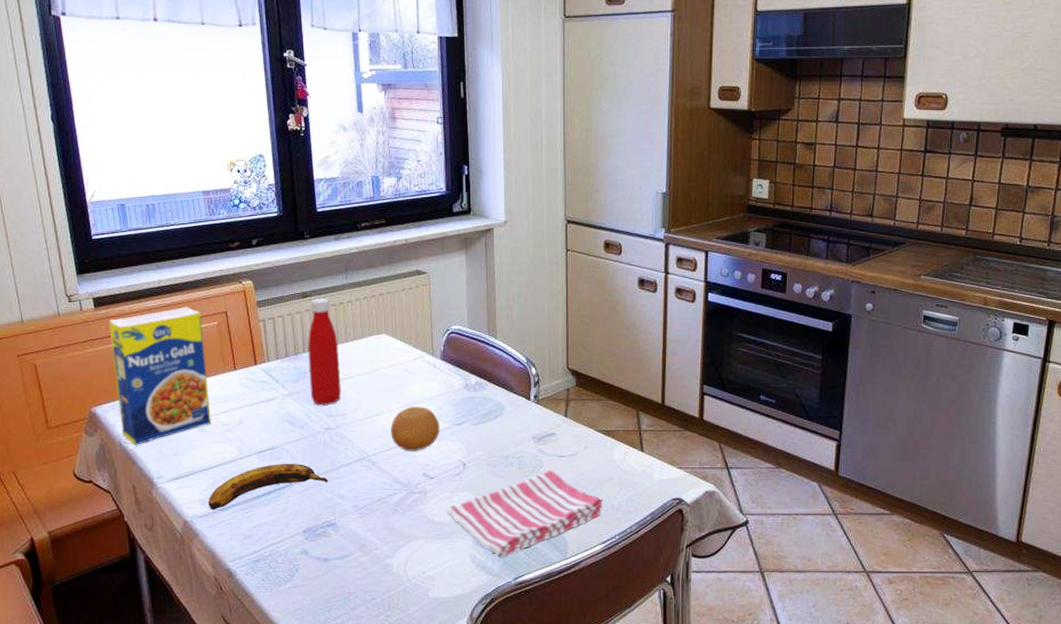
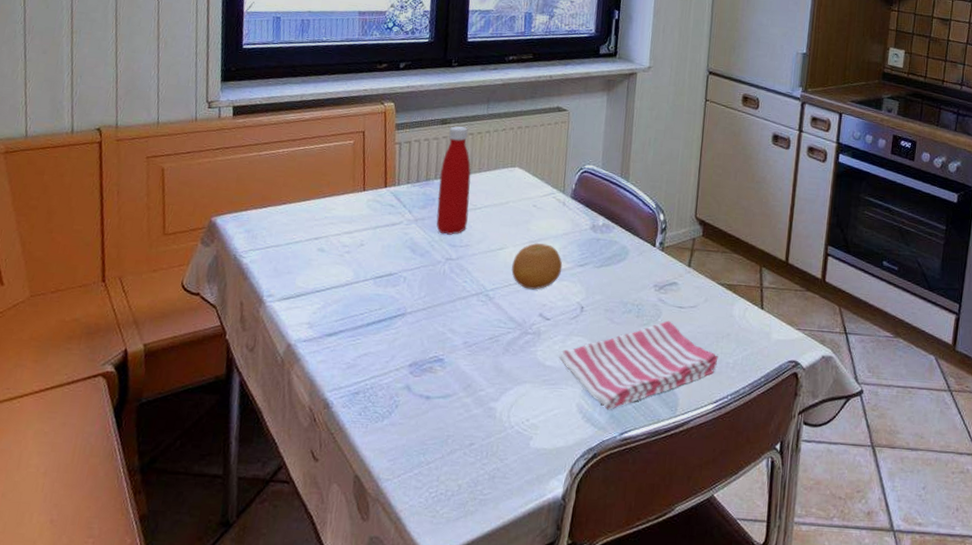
legume: present [108,306,211,445] -> none [239,122,339,260]
banana: present [209,464,328,510] -> none [315,291,442,335]

